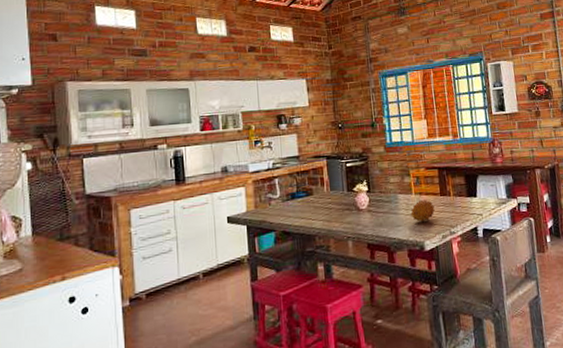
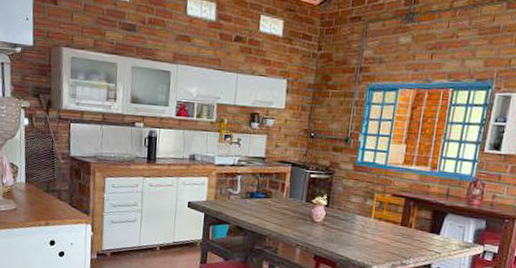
fruit: present [410,199,435,222] -> none [364,225,391,247]

